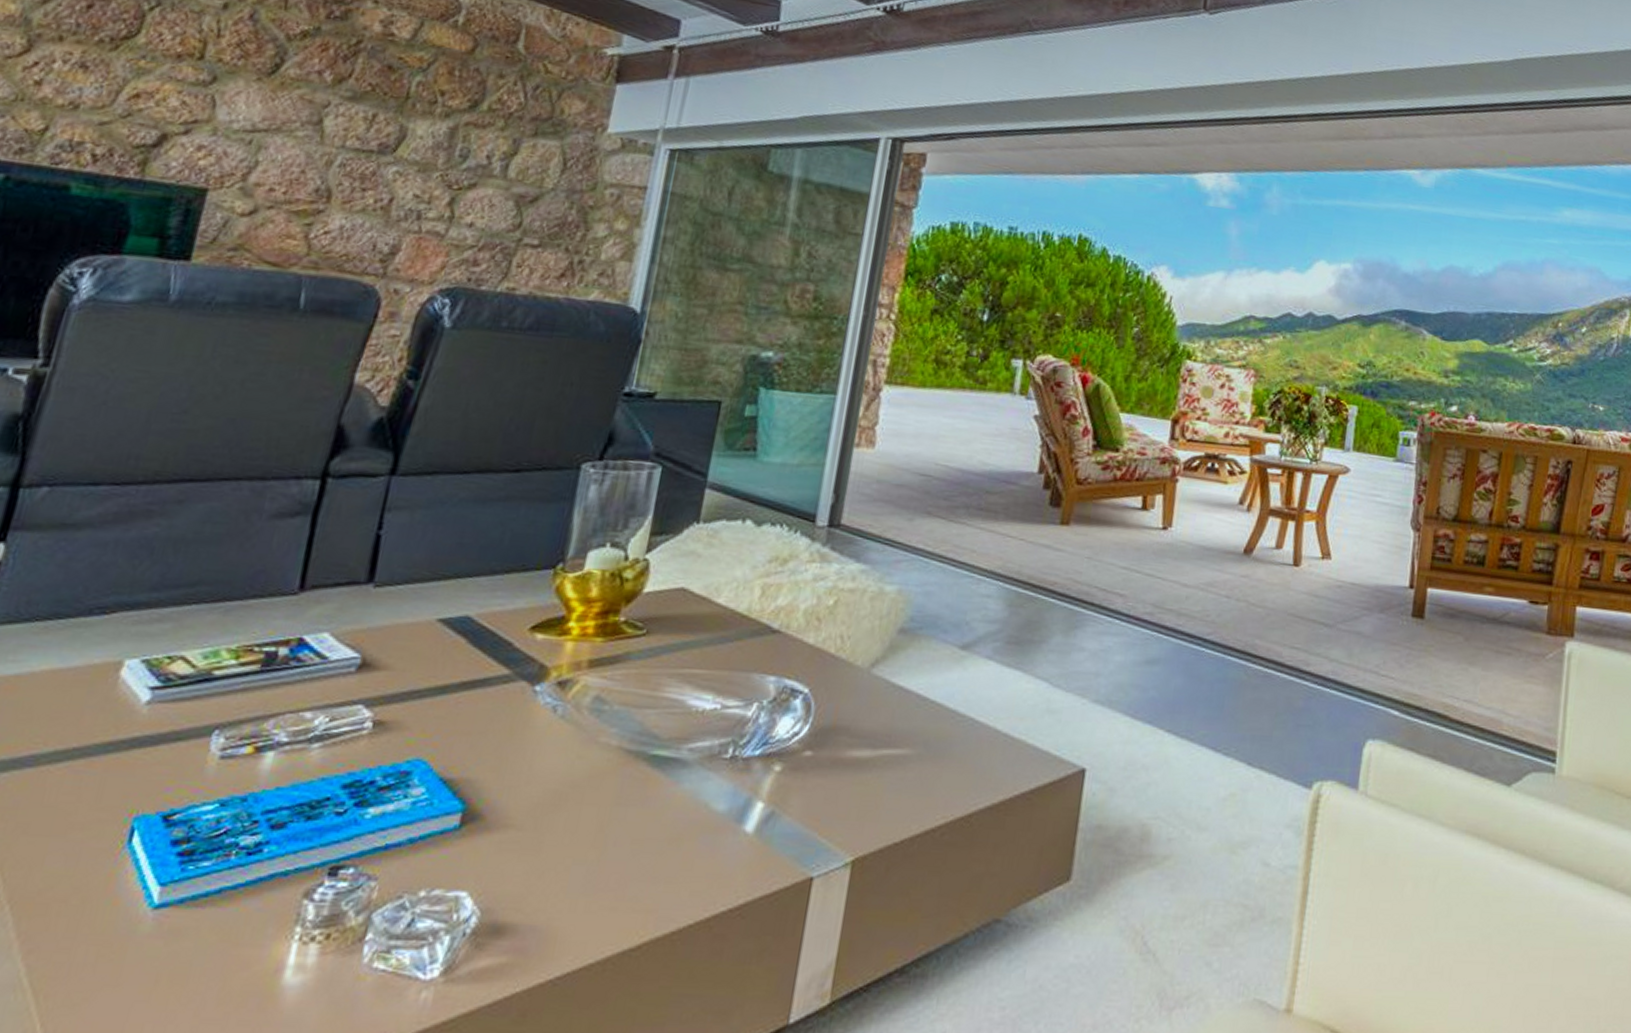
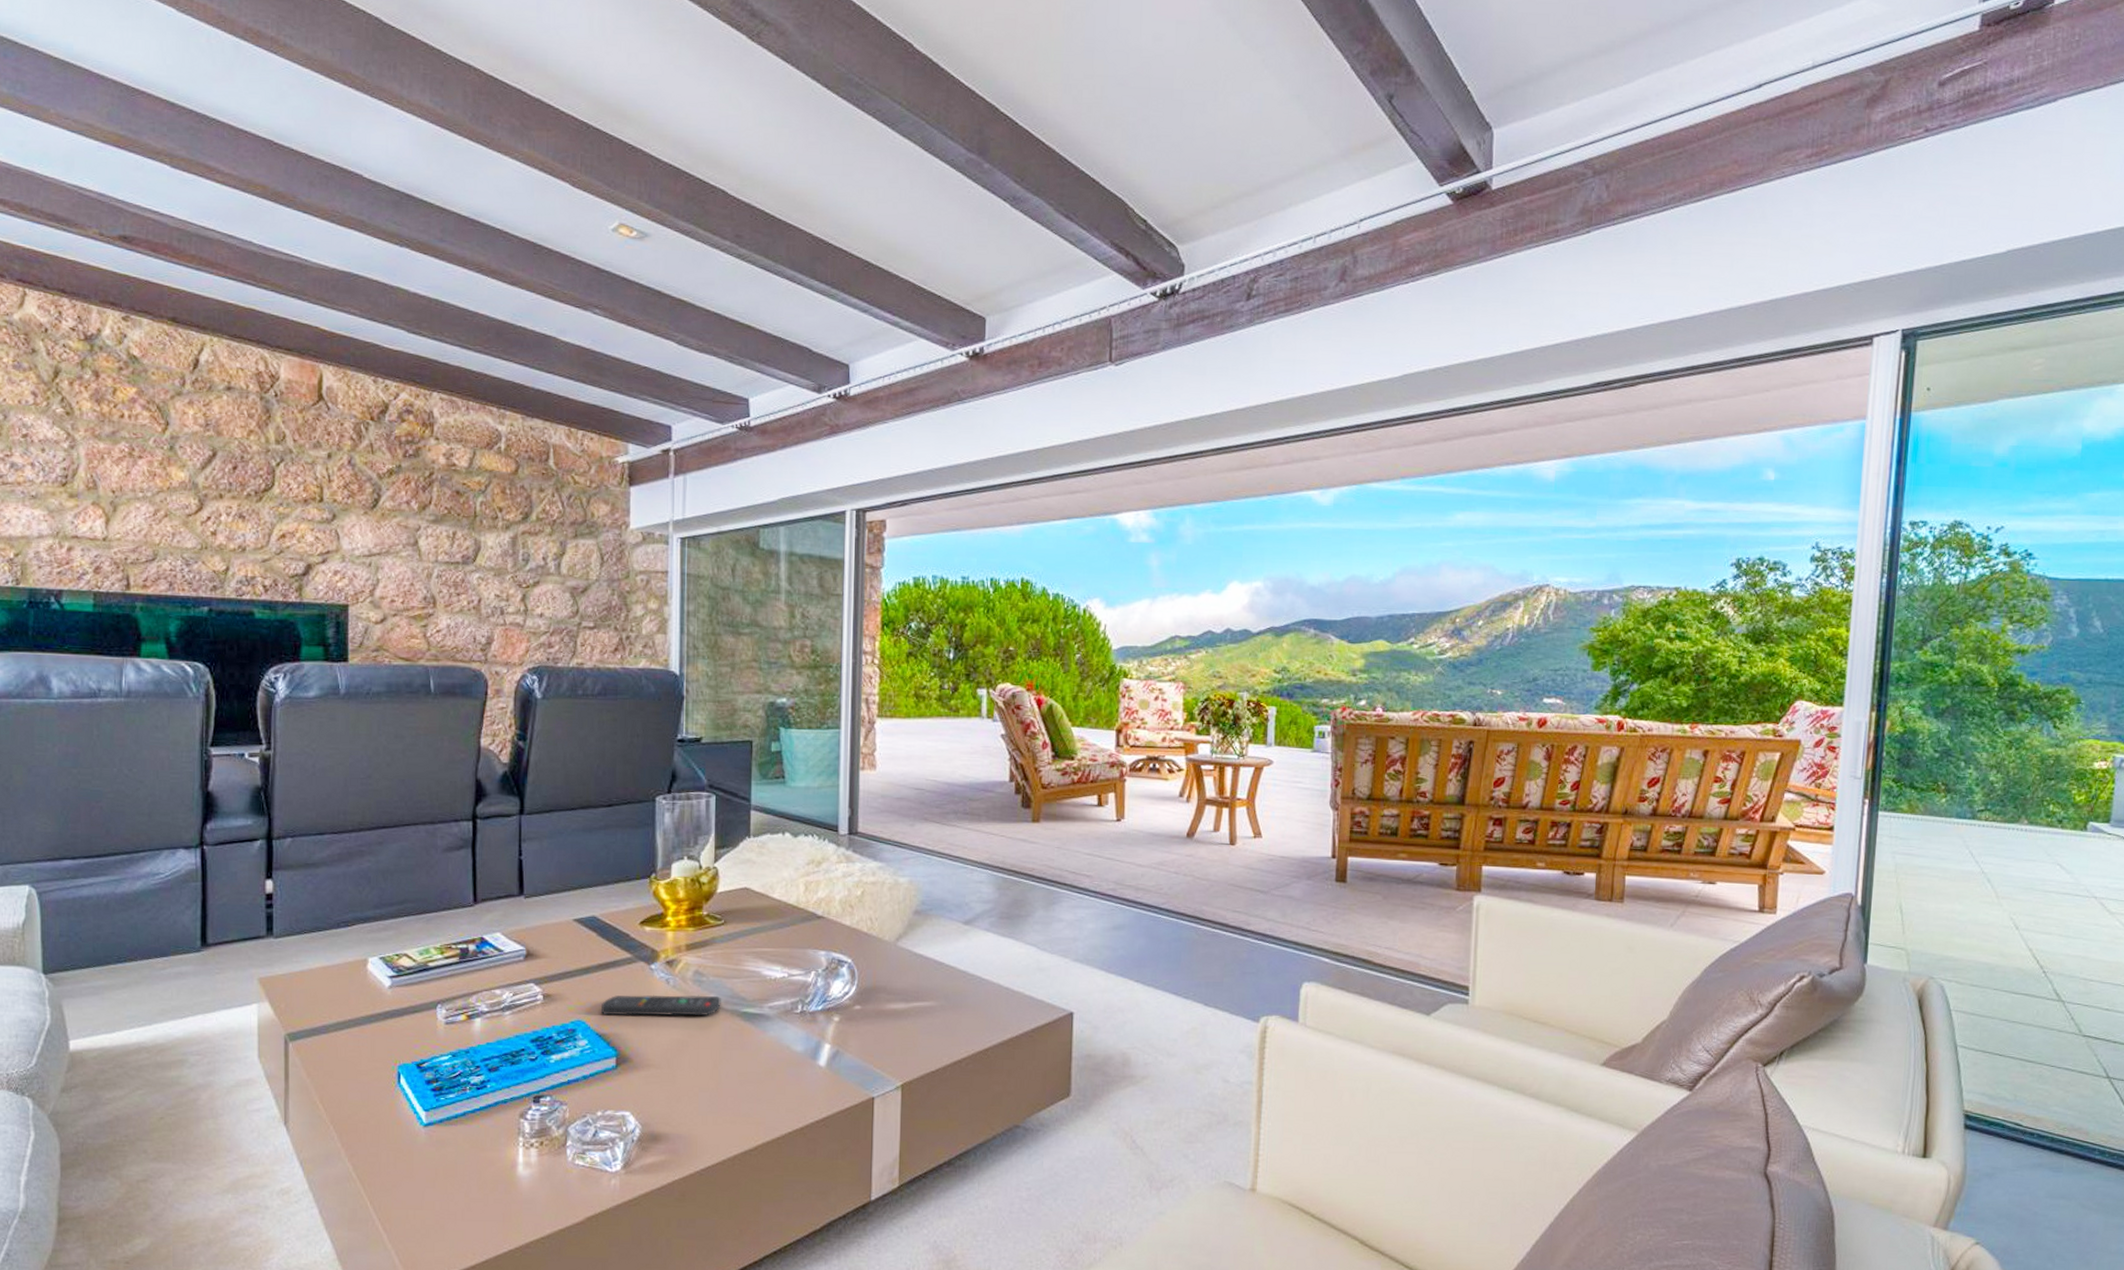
remote control: none [453,726,625,760] -> present [601,994,721,1017]

